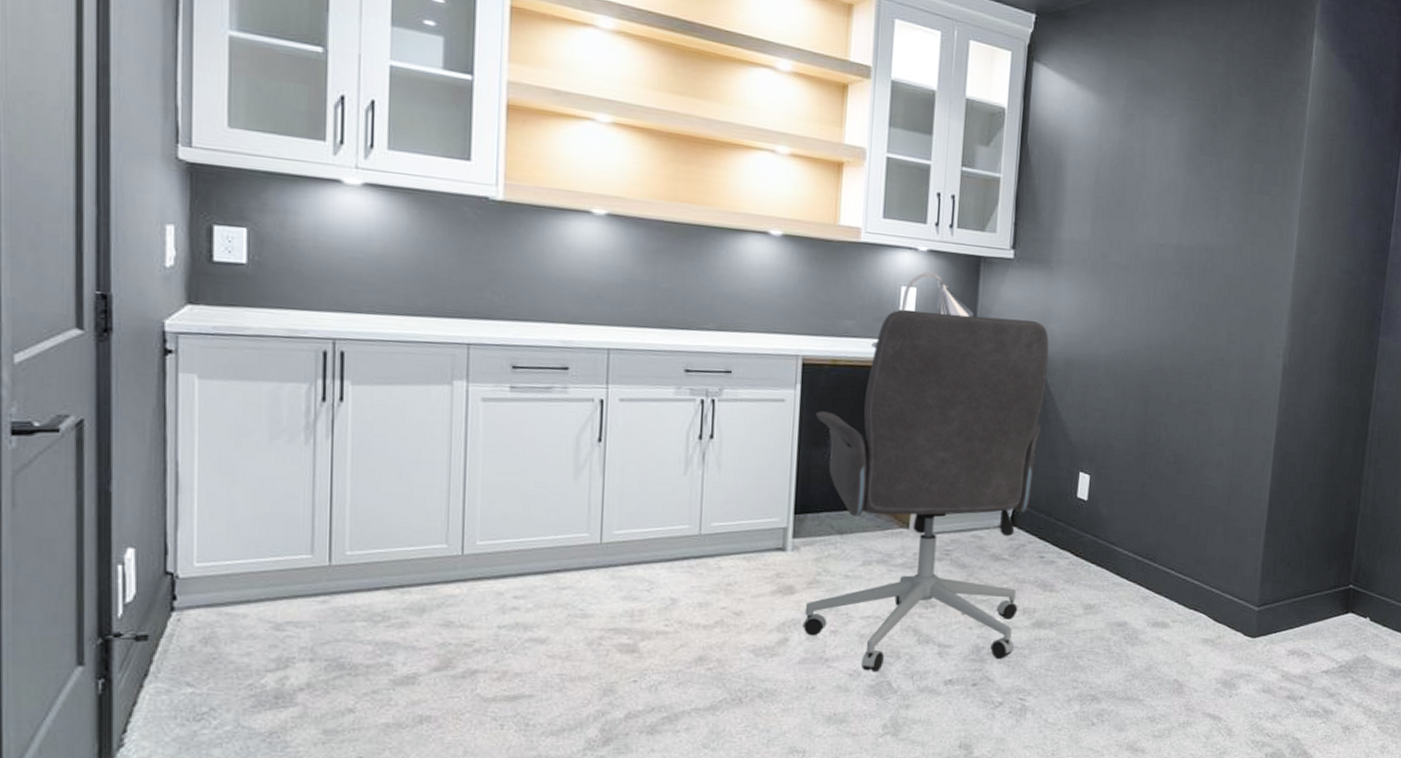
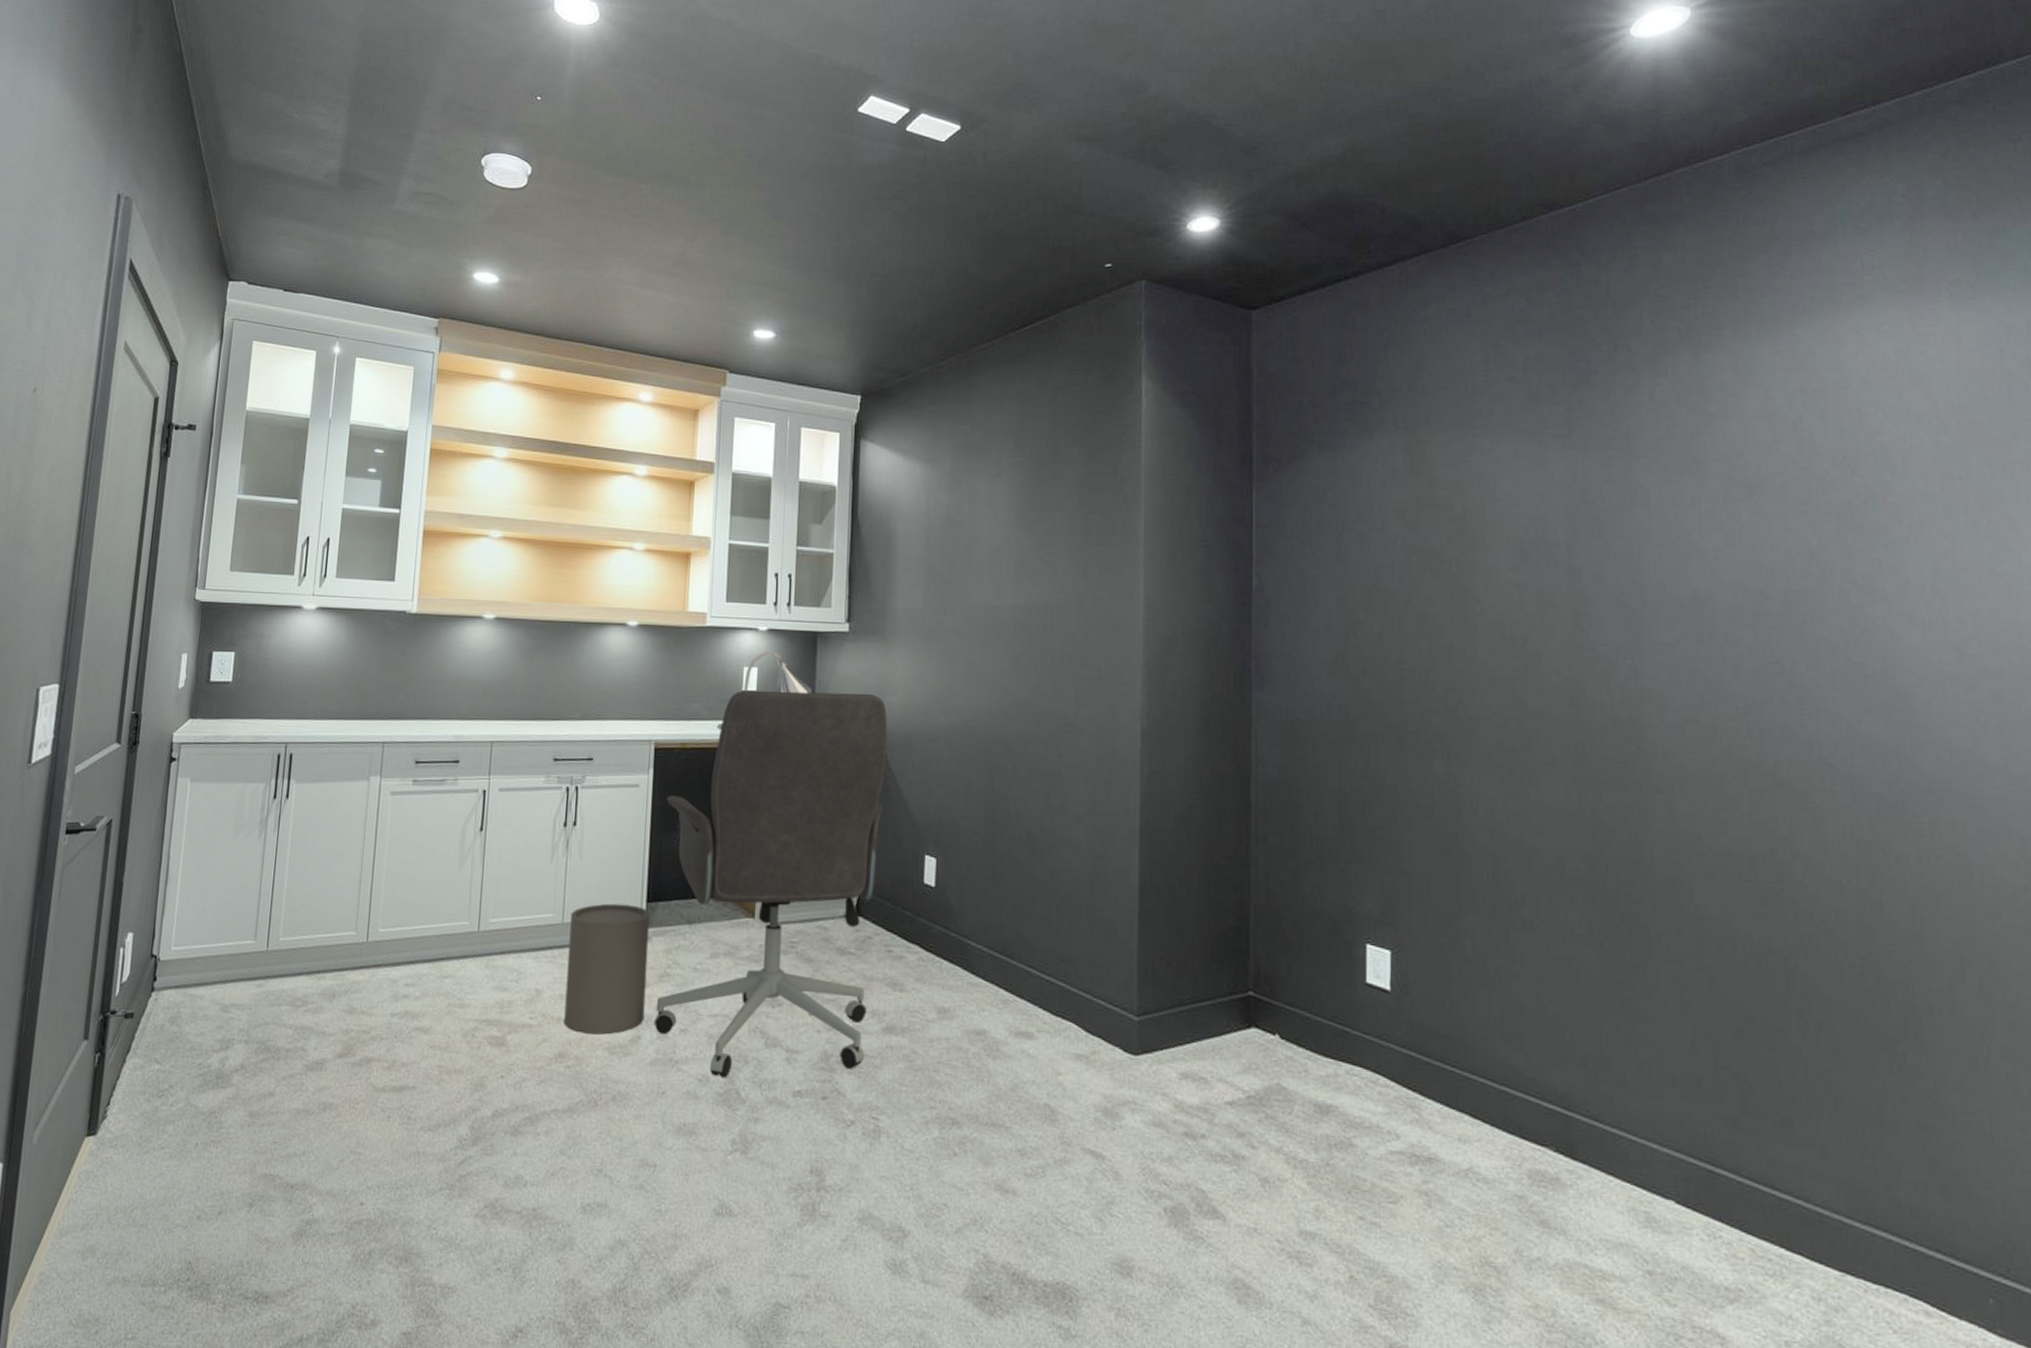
trash can: none [703,515,798,638] -> present [564,903,650,1035]

